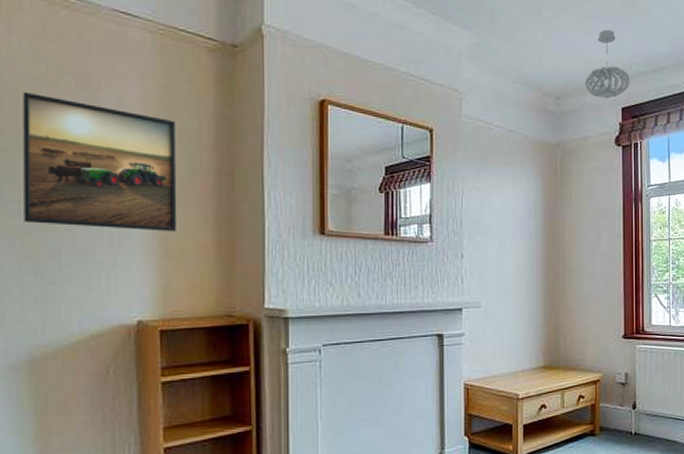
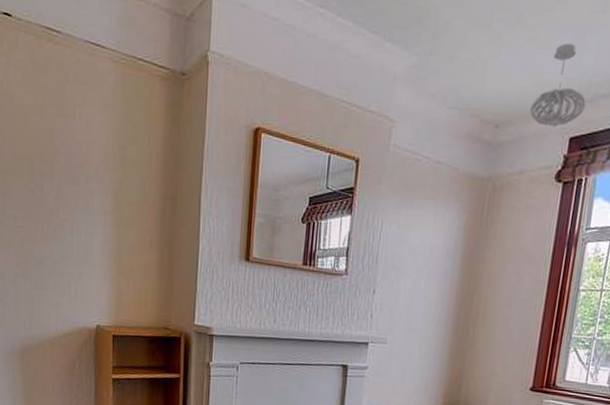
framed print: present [23,91,177,232] -> none [18,120,132,250]

